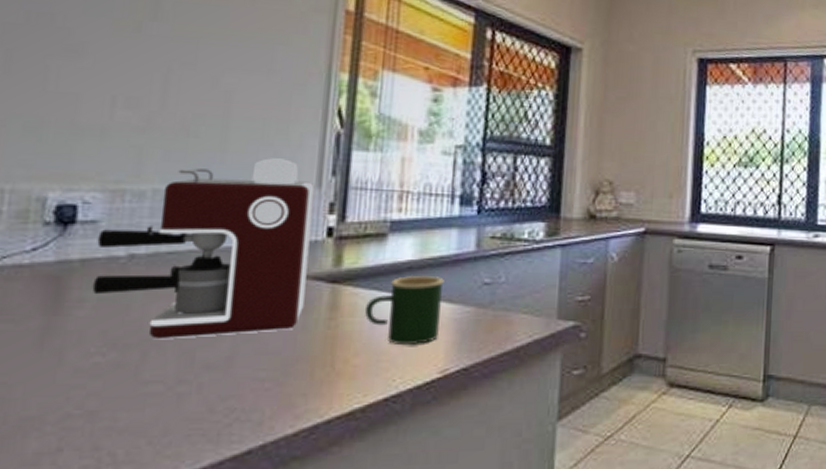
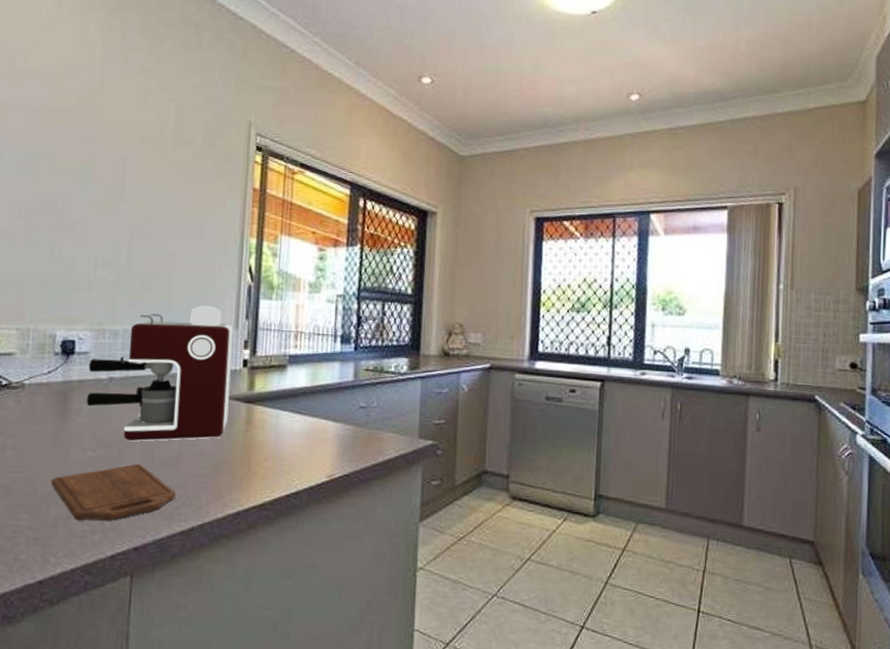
cutting board: none [31,369,227,453] -> present [50,464,176,521]
mug: present [364,276,444,344] -> none [271,399,330,454]

